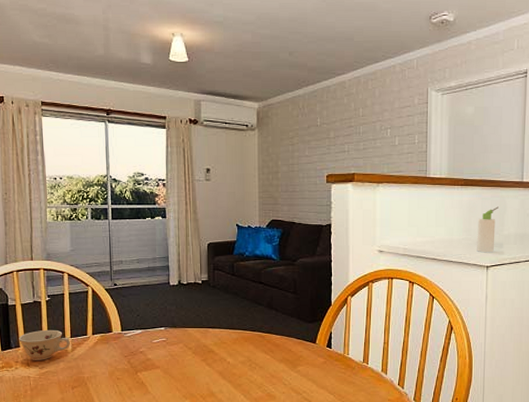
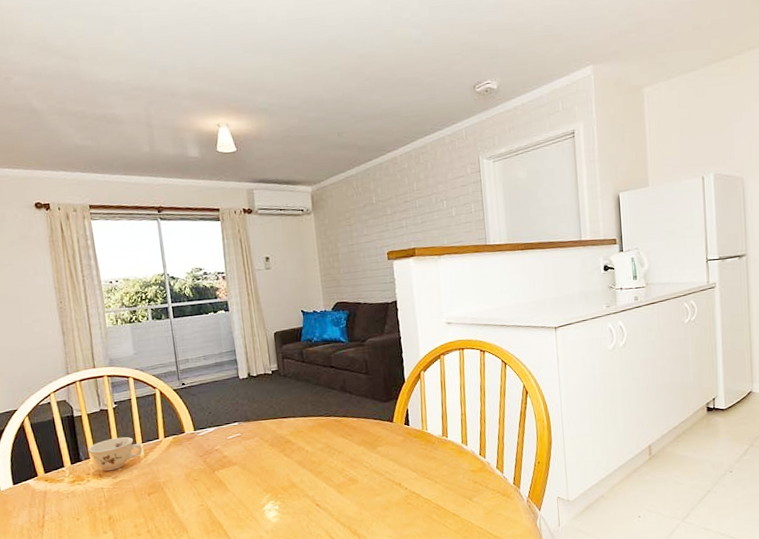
bottle: present [477,206,498,253] -> none [541,267,560,315]

